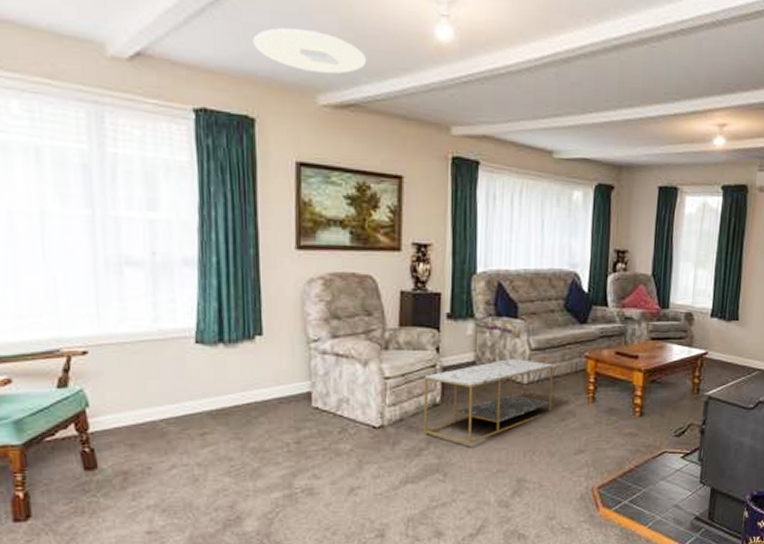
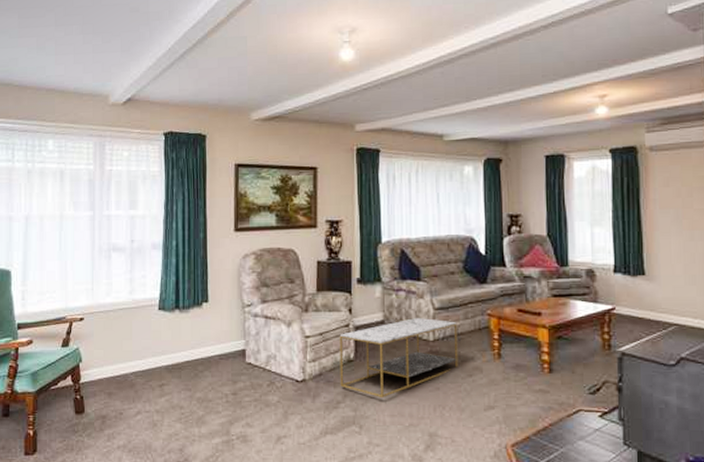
ceiling light: present [253,27,367,74] -> none [206,67,288,96]

